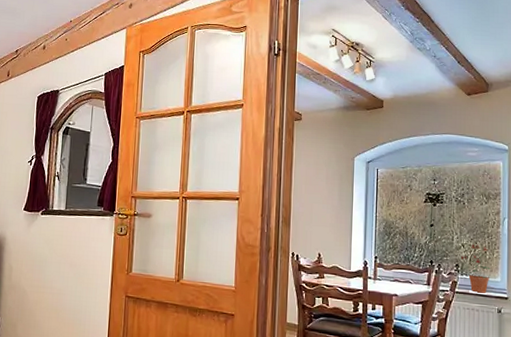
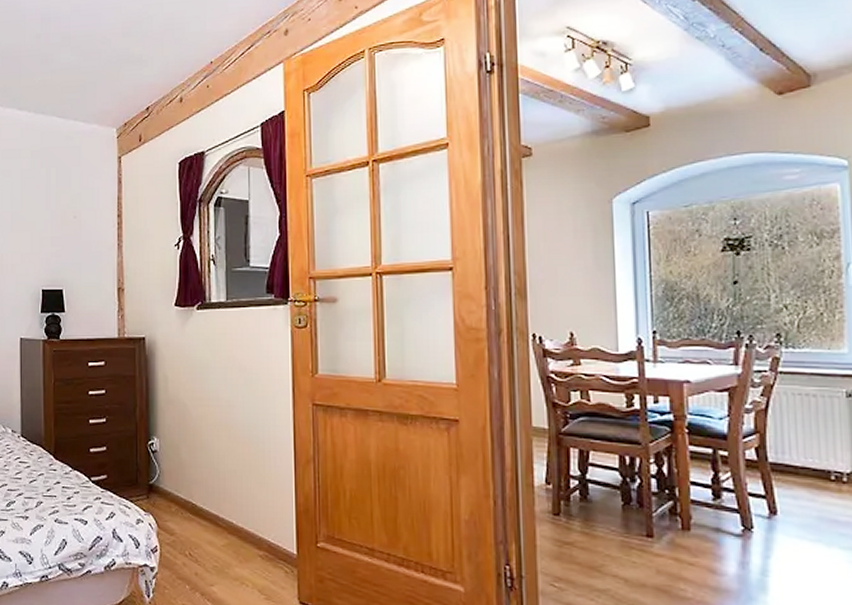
potted plant: present [461,244,491,293] -> none [784,303,831,371]

